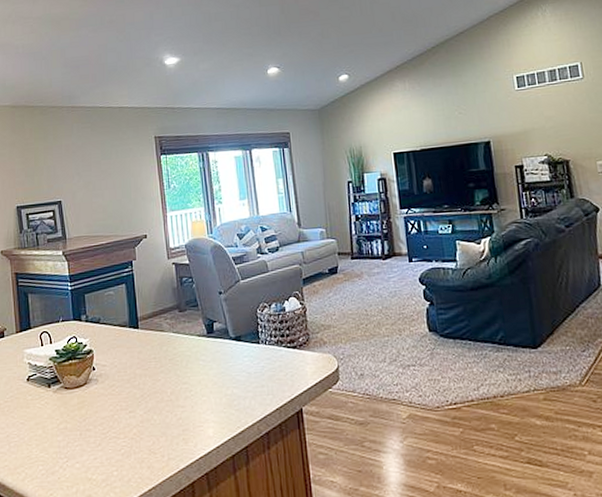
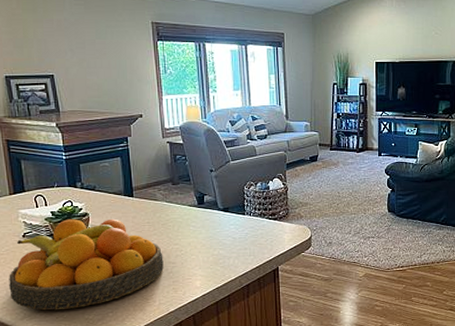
fruit bowl: none [12,355,172,469] -> present [9,219,164,311]

